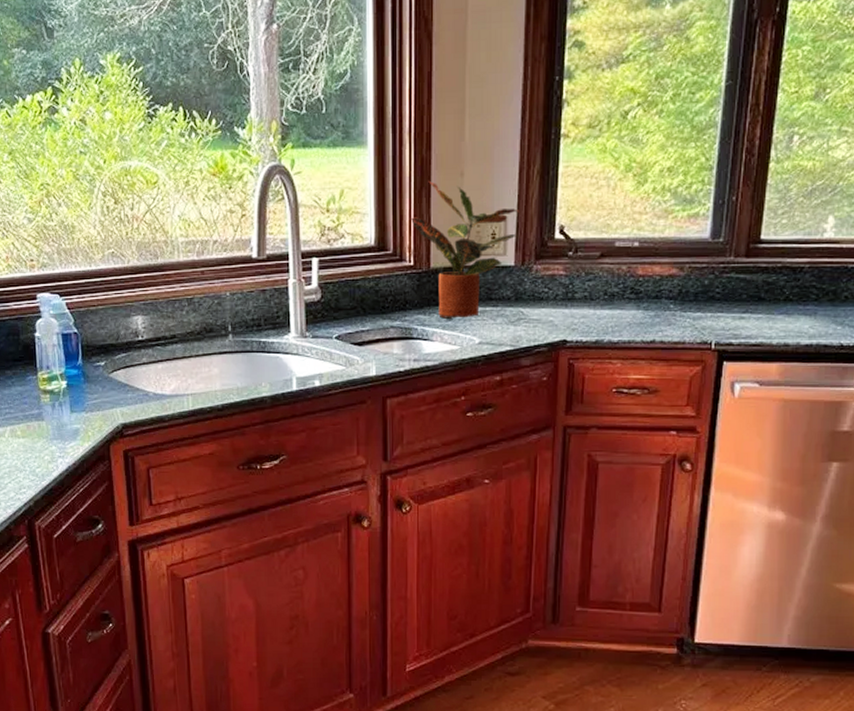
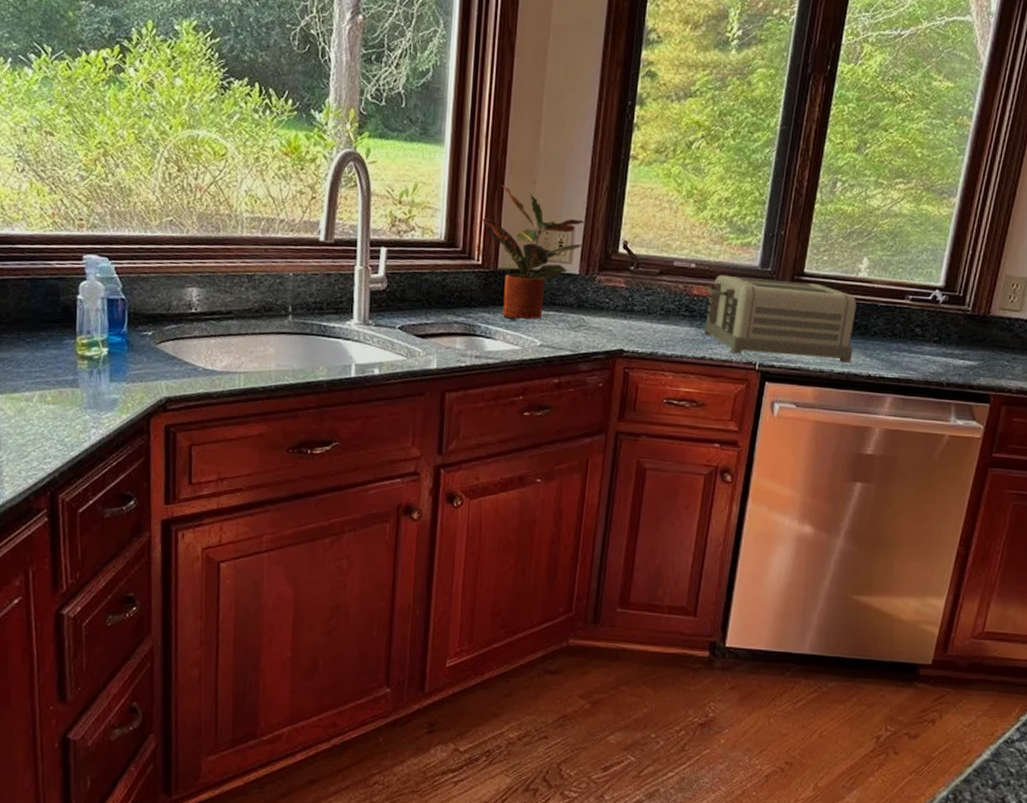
toaster: none [650,249,823,334] -> present [704,274,857,363]

